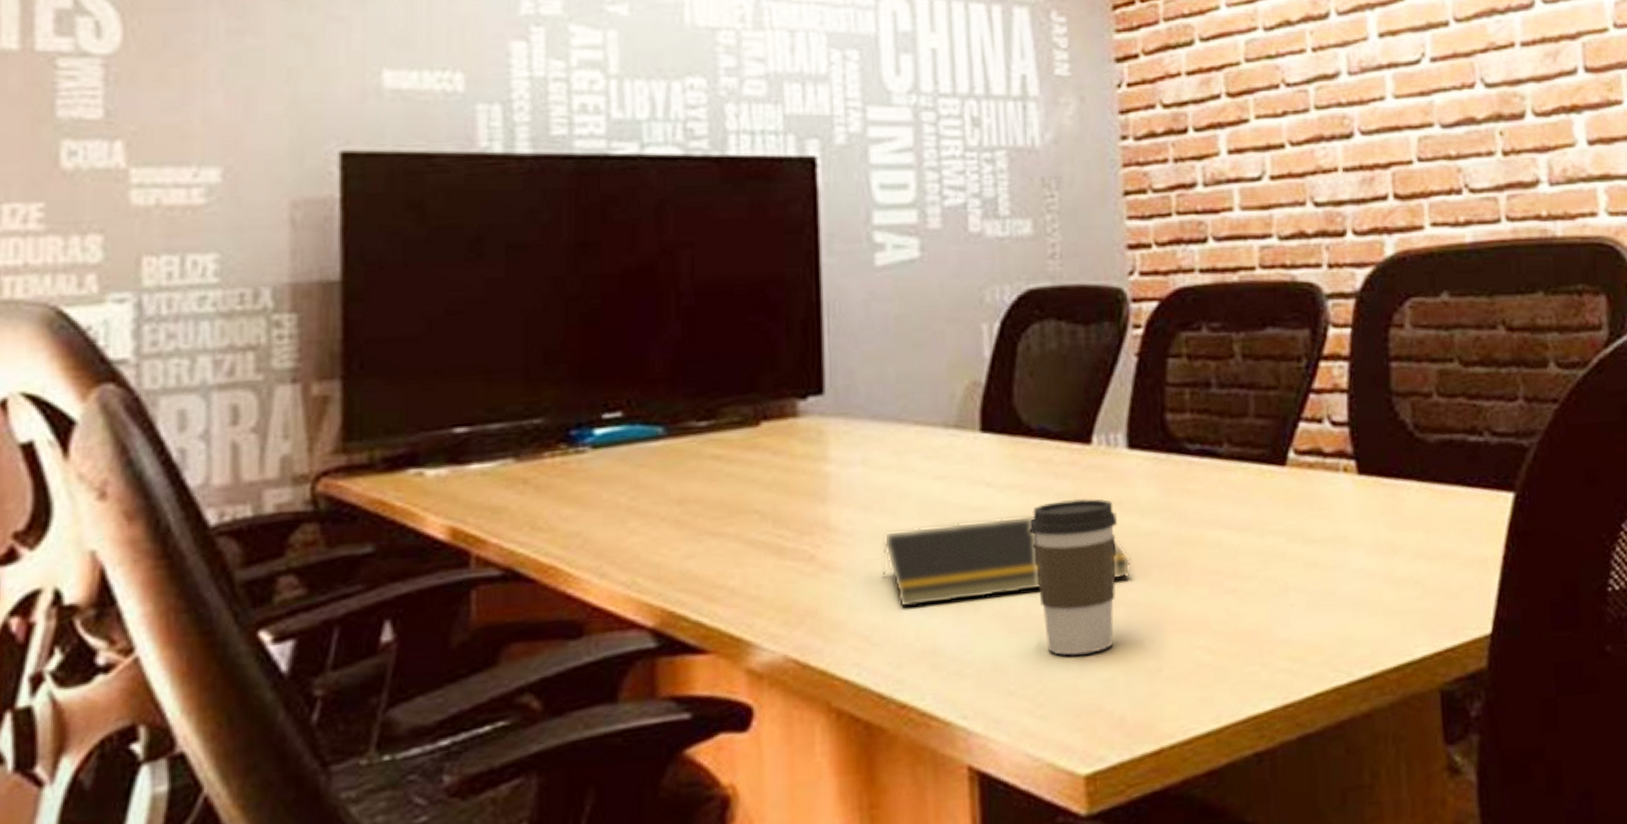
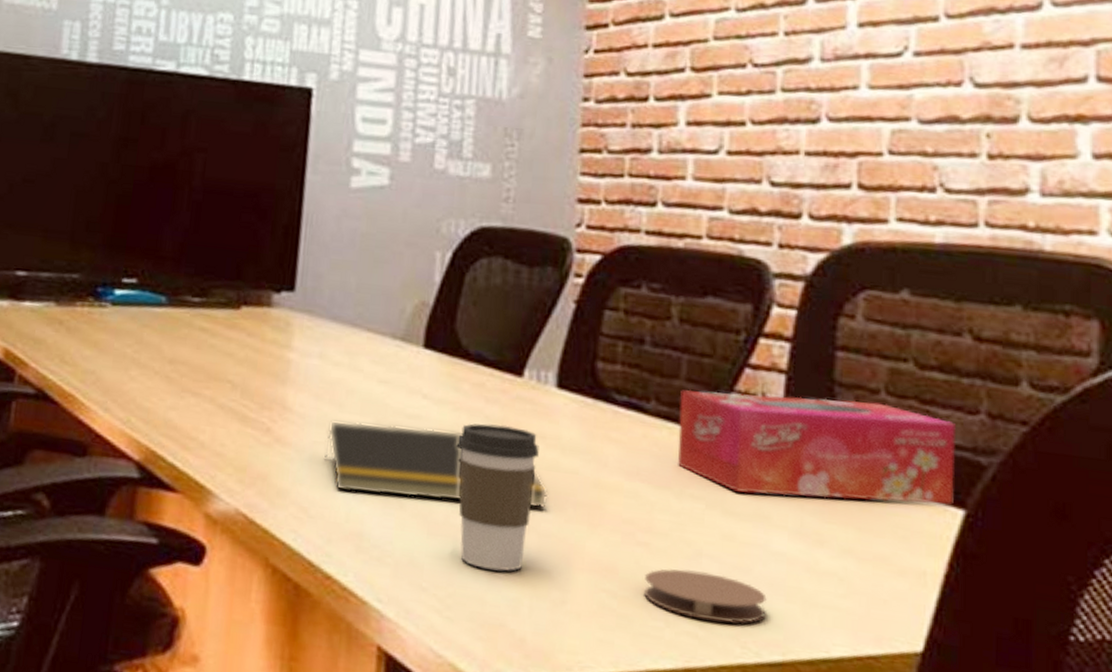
coaster: none [1236,604,1353,654] -> present [644,569,767,624]
tissue box: none [1251,405,1504,519] -> present [677,389,956,506]

